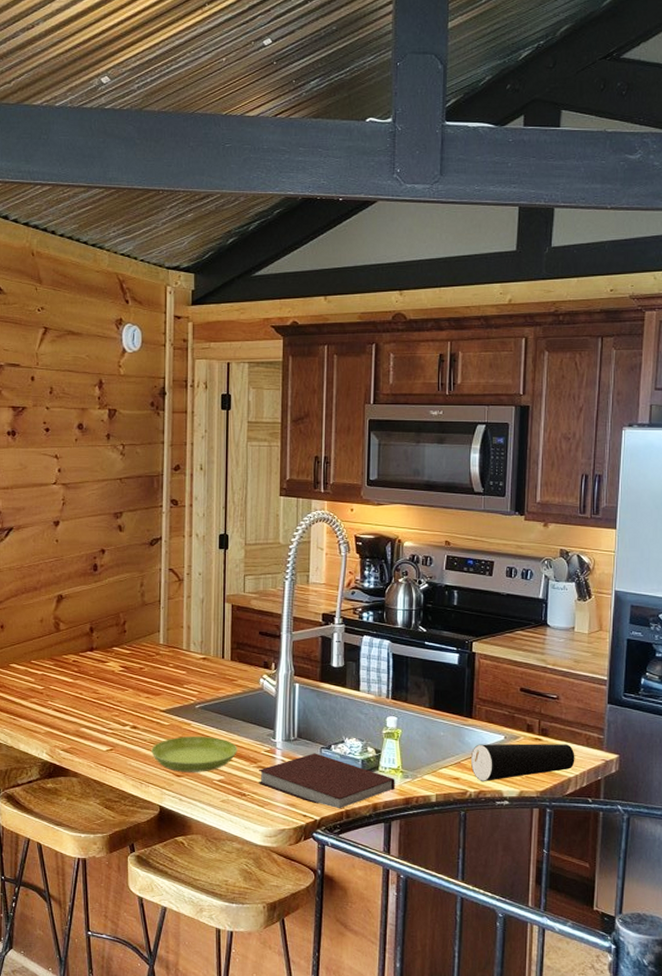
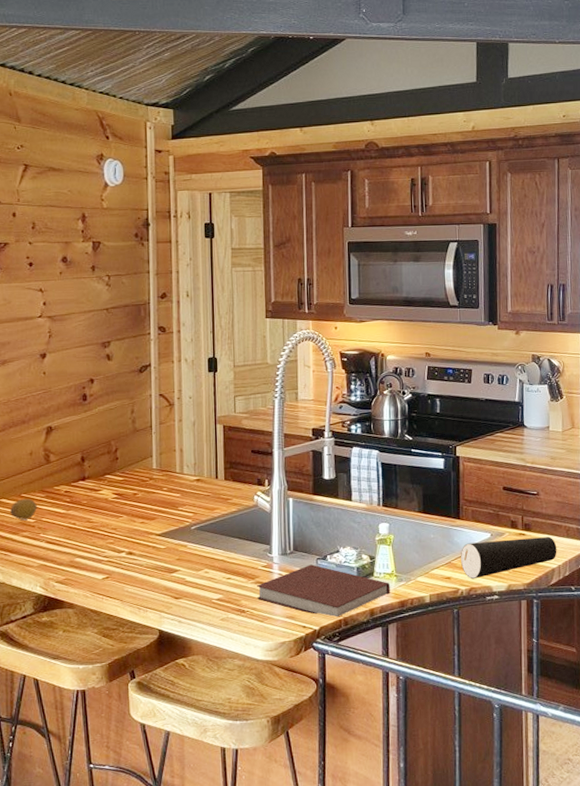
fruit: none [20,665,46,686] -> present [10,498,37,520]
saucer: present [151,735,237,772] -> none [148,556,235,594]

